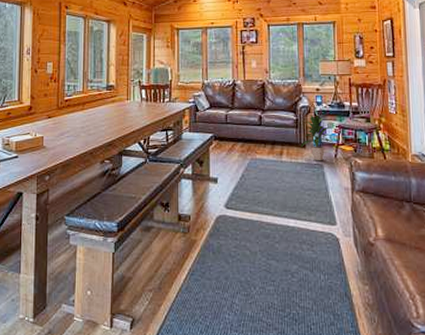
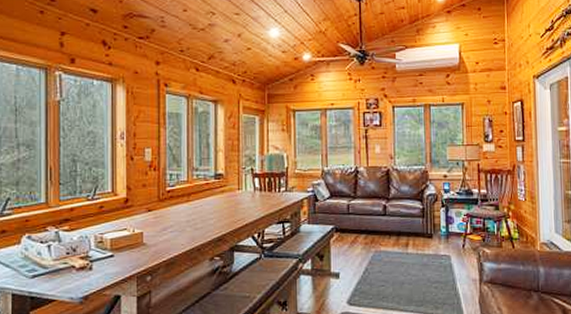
indoor plant: present [301,114,334,161] -> none [427,203,462,252]

